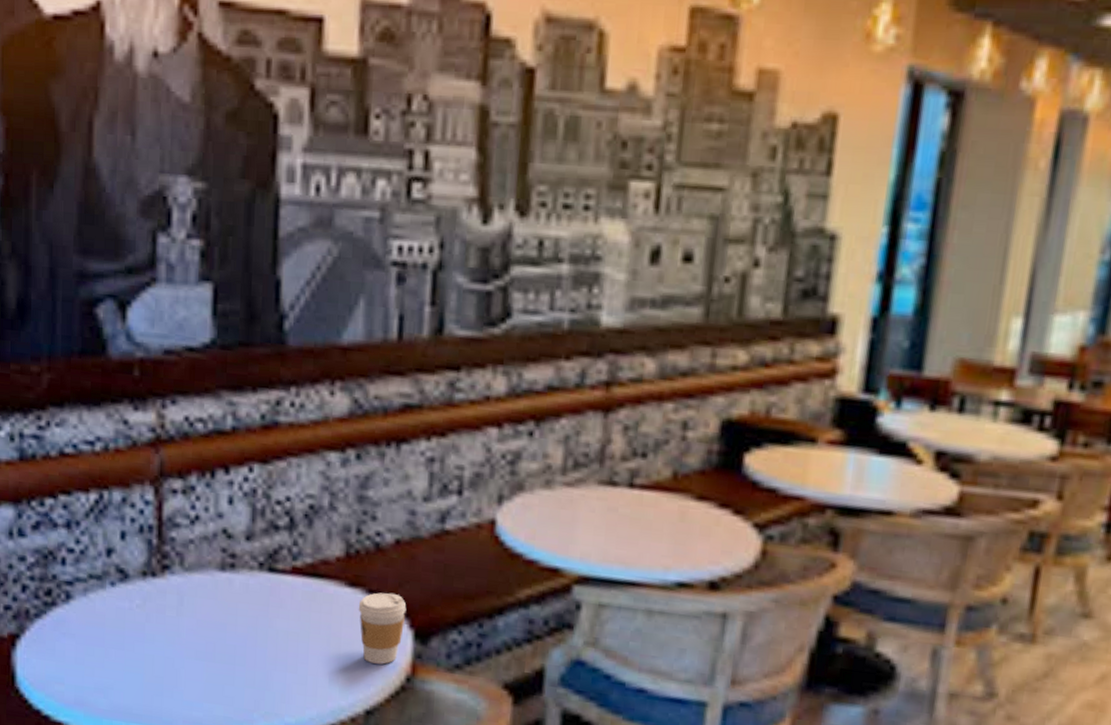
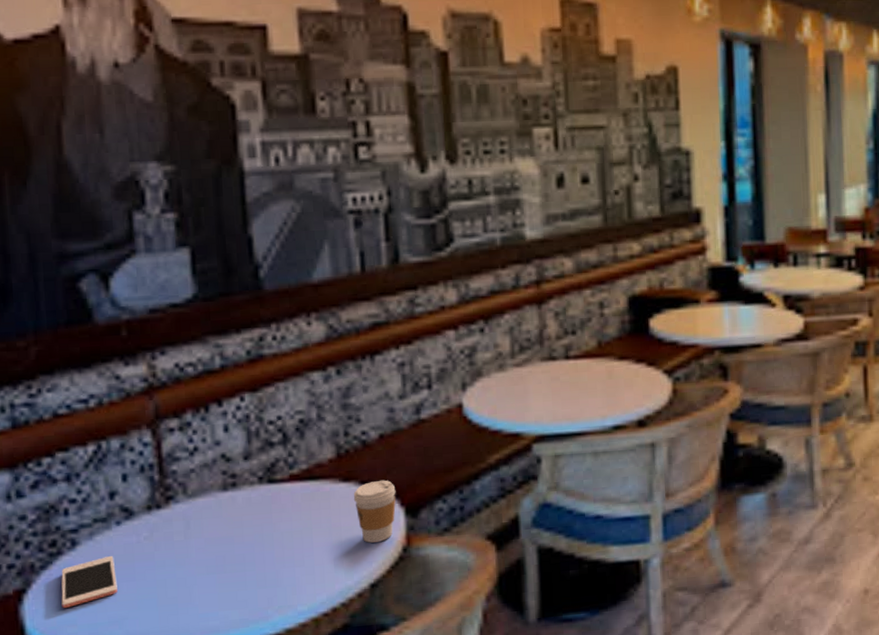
cell phone: none [52,617,106,664] -> present [61,555,118,608]

